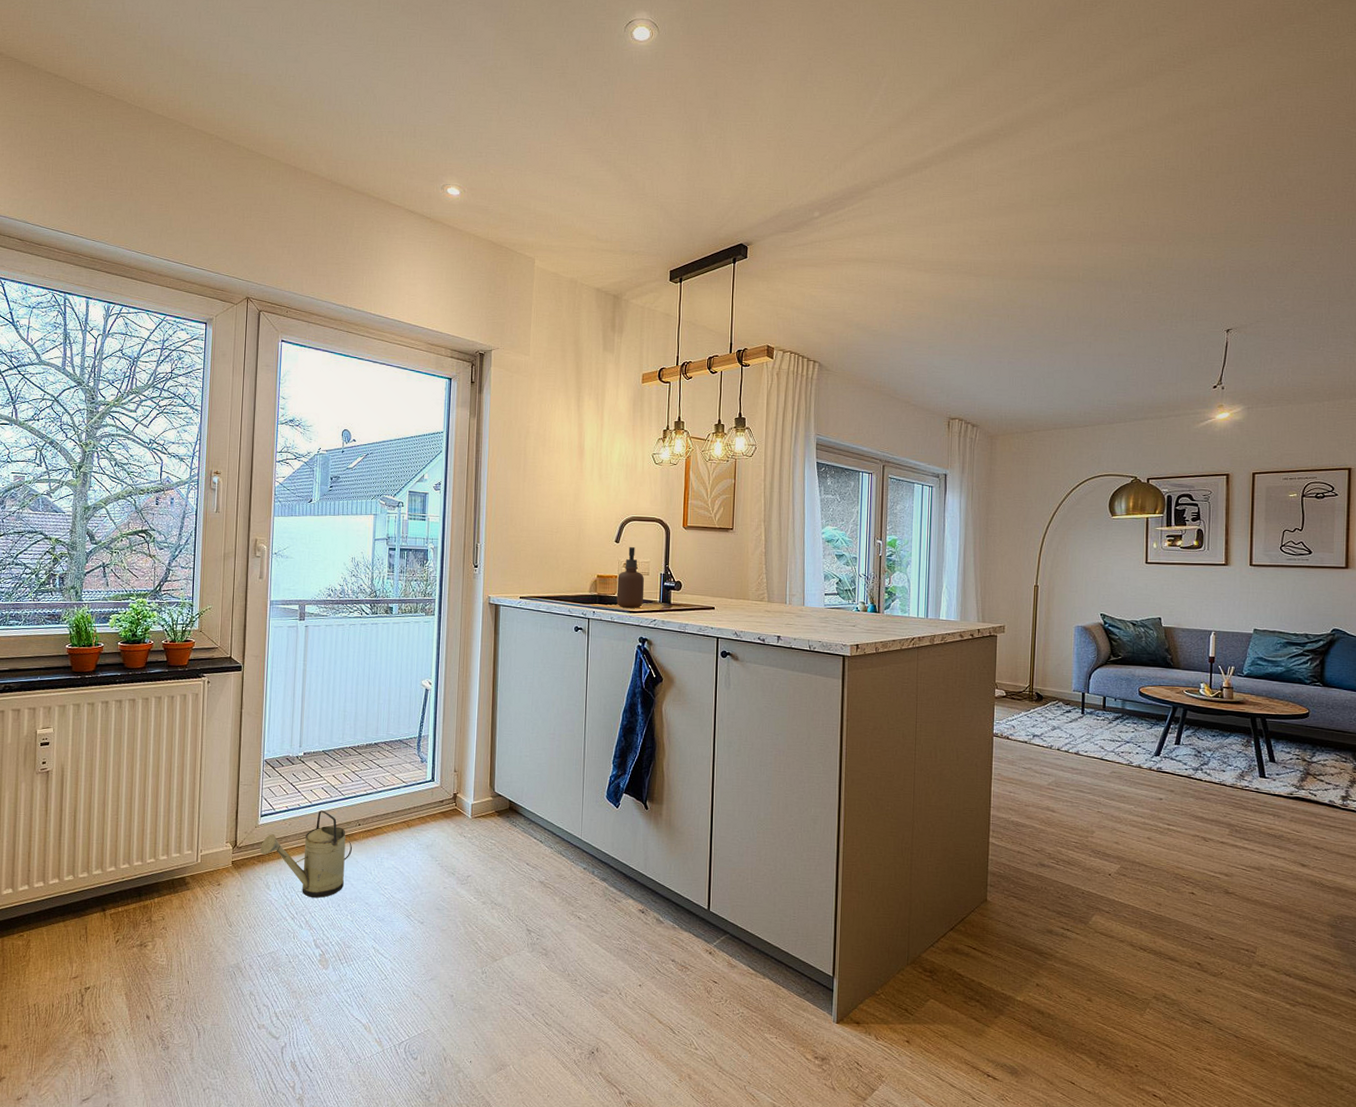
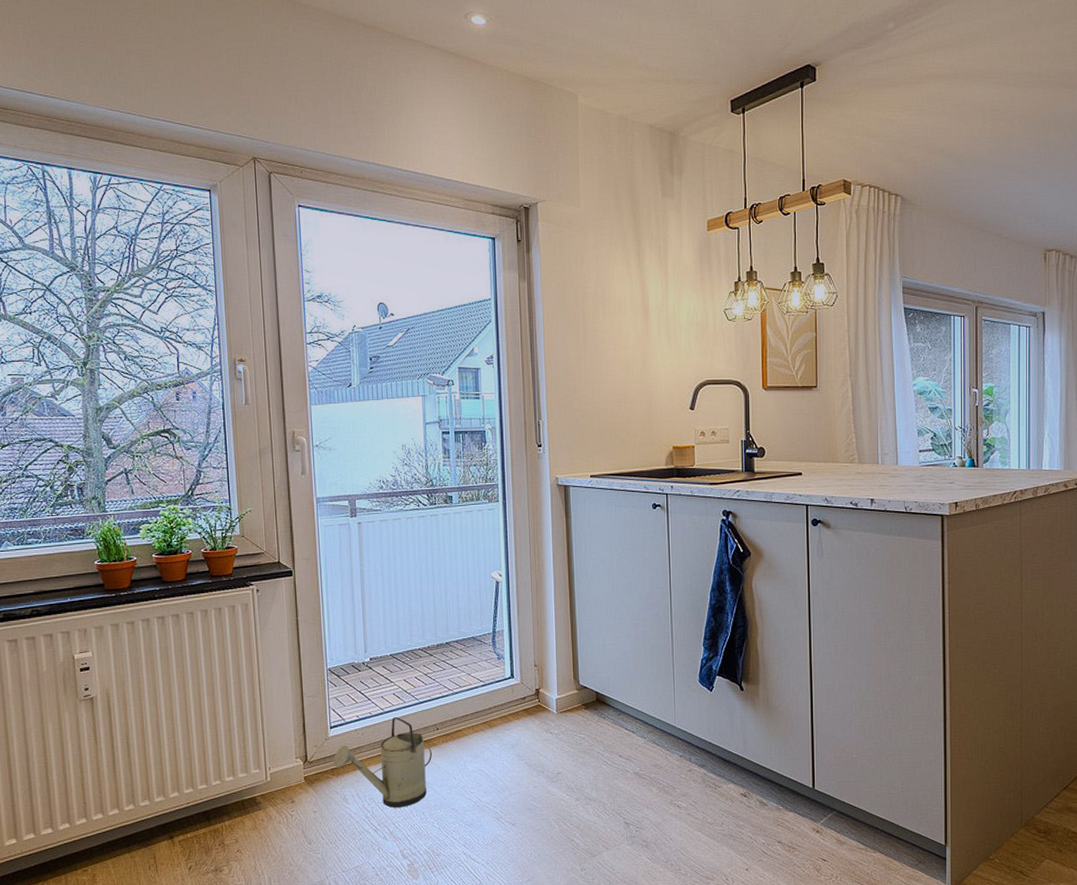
soap dispenser: present [616,547,644,608] -> none [695,413,725,480]

